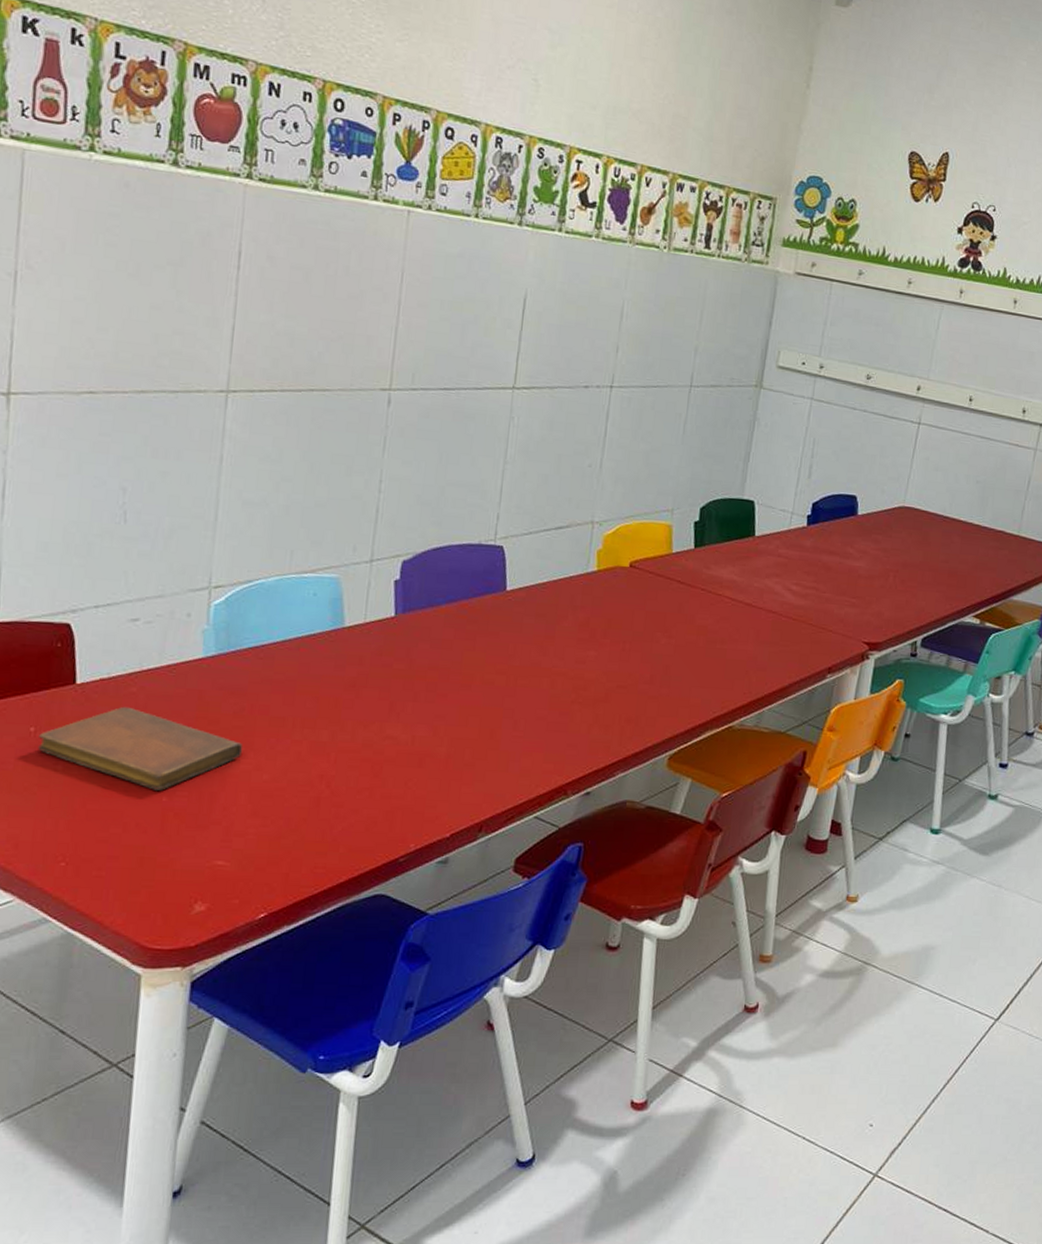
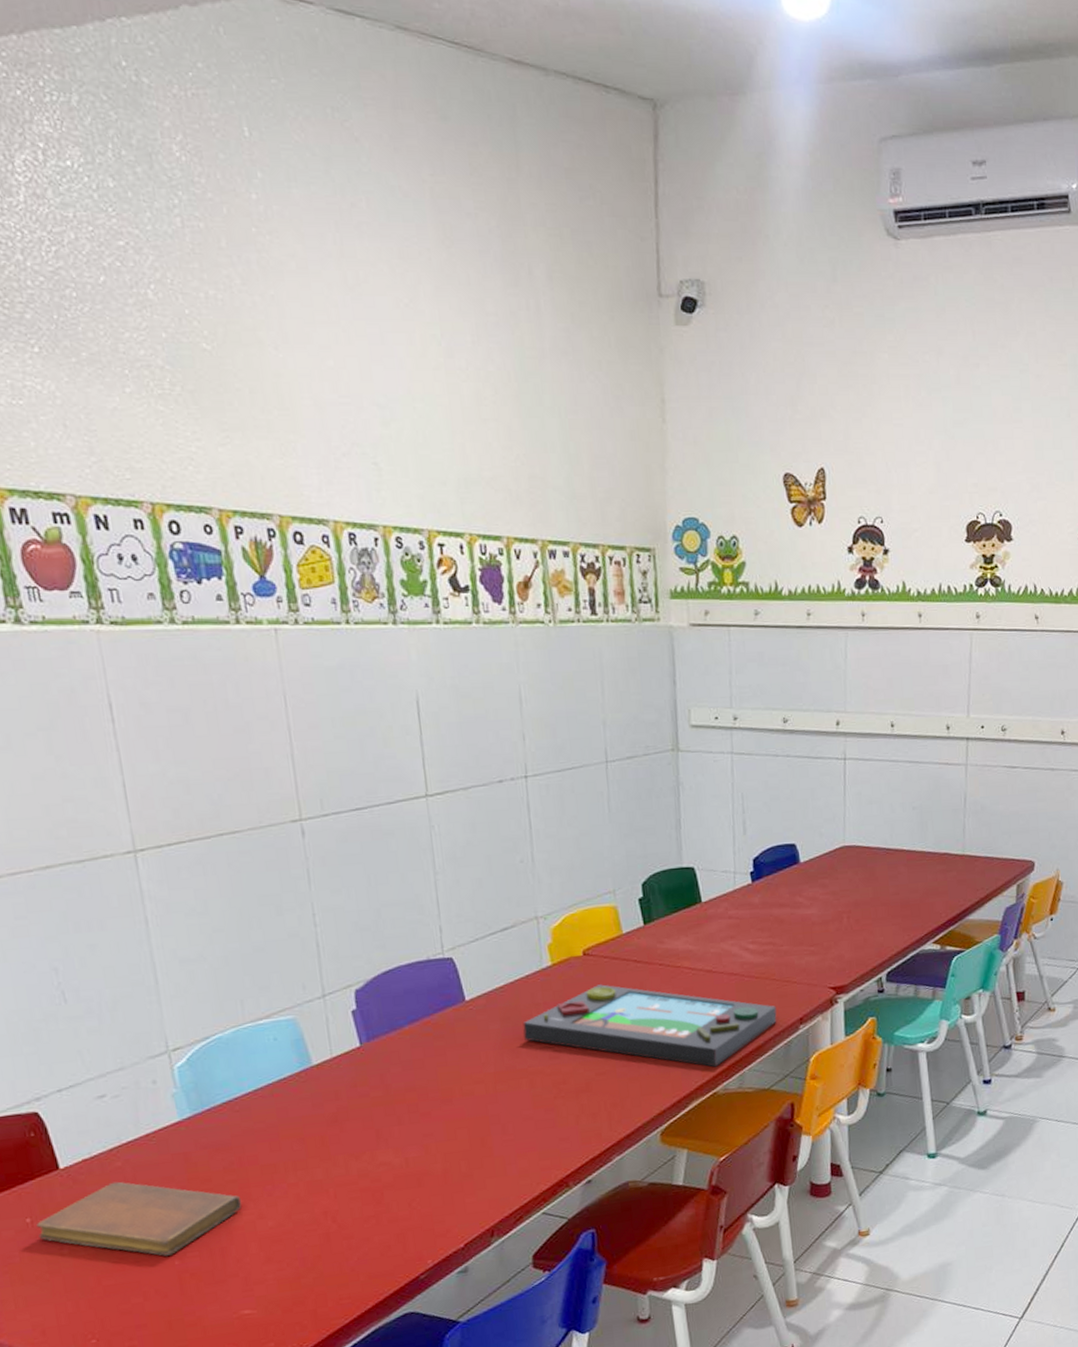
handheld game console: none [555,598,807,701] -> present [523,984,777,1067]

